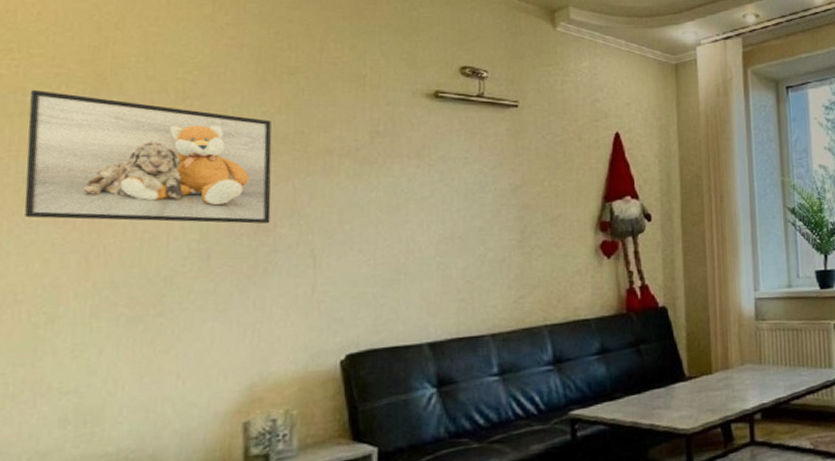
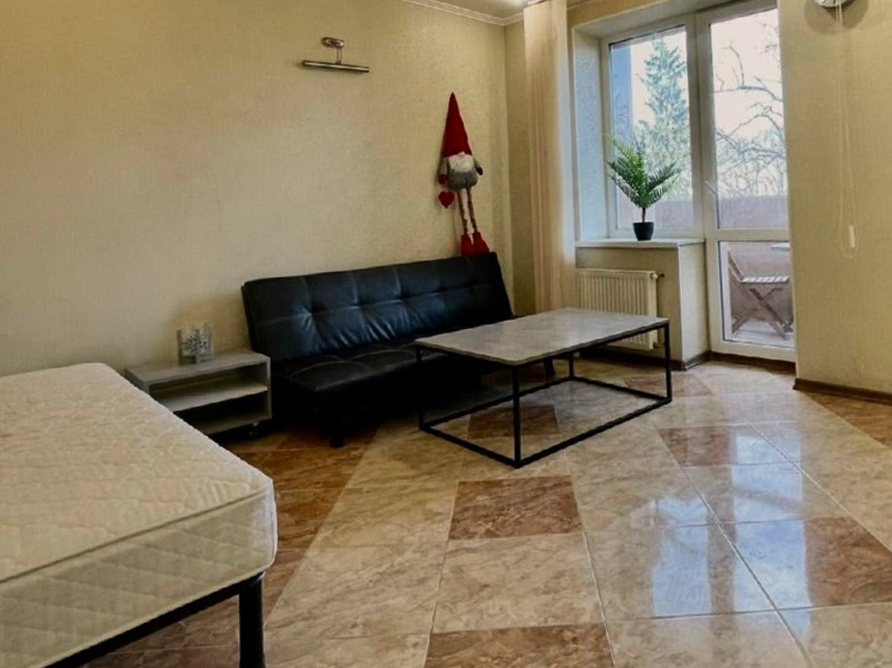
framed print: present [24,89,272,224] -> none [26,70,187,175]

